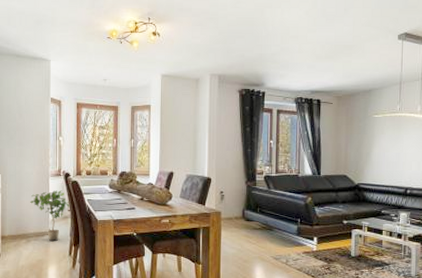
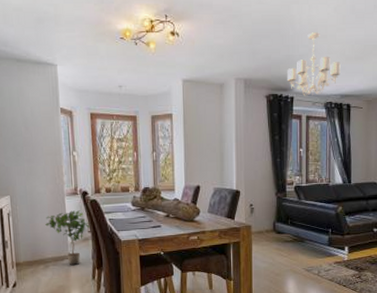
chandelier: none [260,33,311,91] -> present [287,32,341,96]

